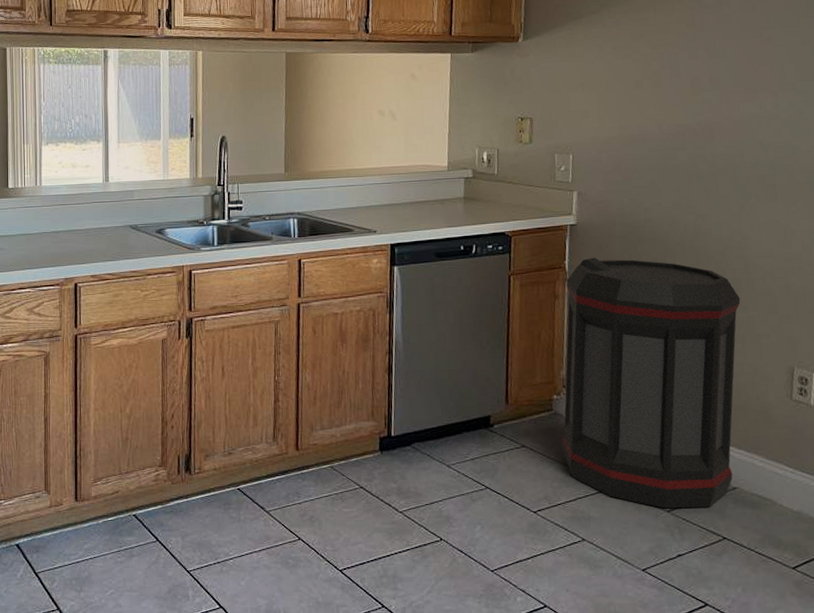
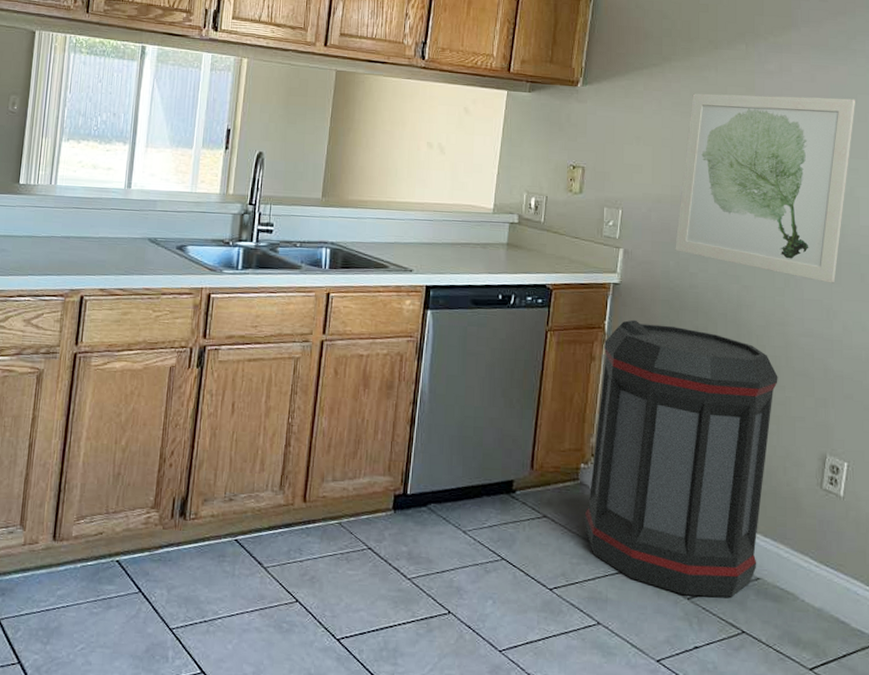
wall art: none [627,23,799,204] -> present [675,93,855,283]

